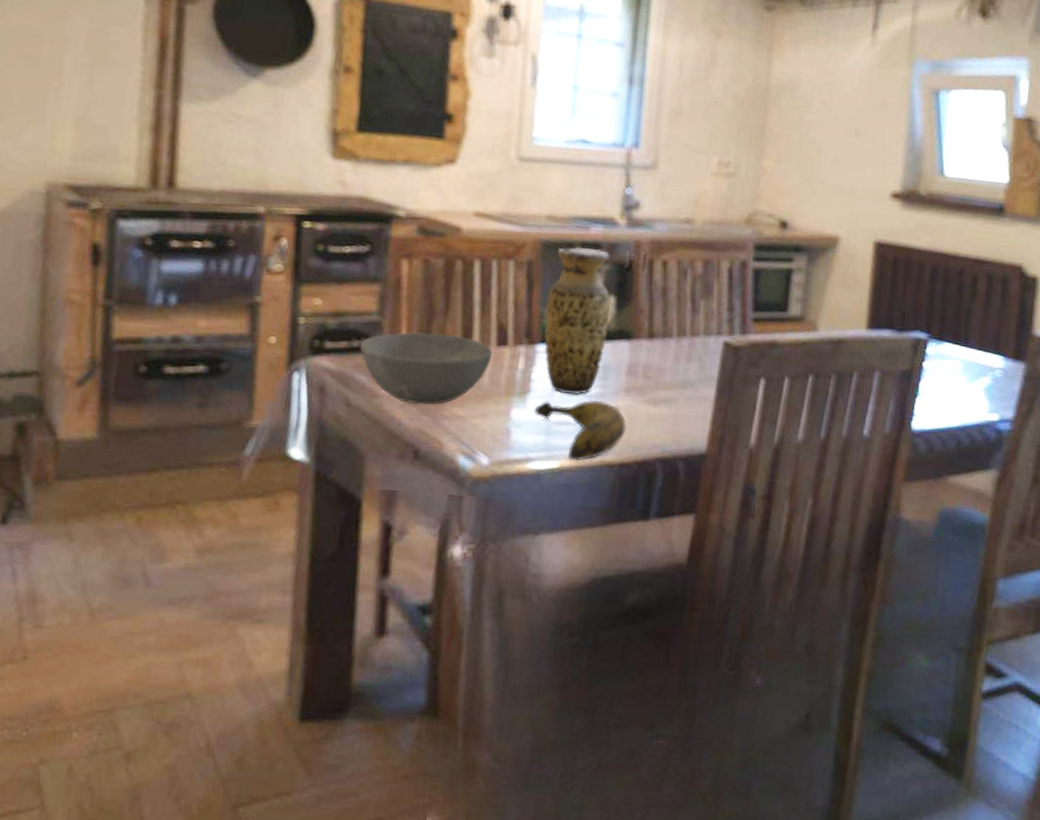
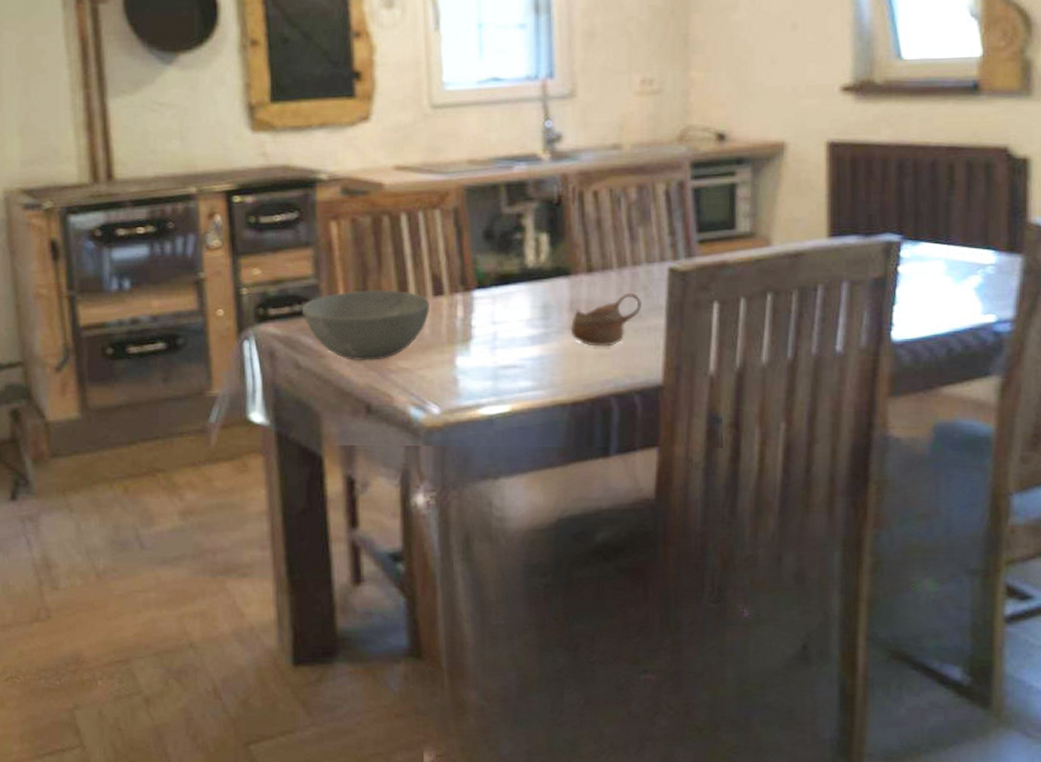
banana: present [534,399,626,461] -> none [479,340,575,403]
vase: present [543,246,611,396] -> none [478,187,544,338]
cup: none [626,361,696,412] -> present [570,292,642,347]

